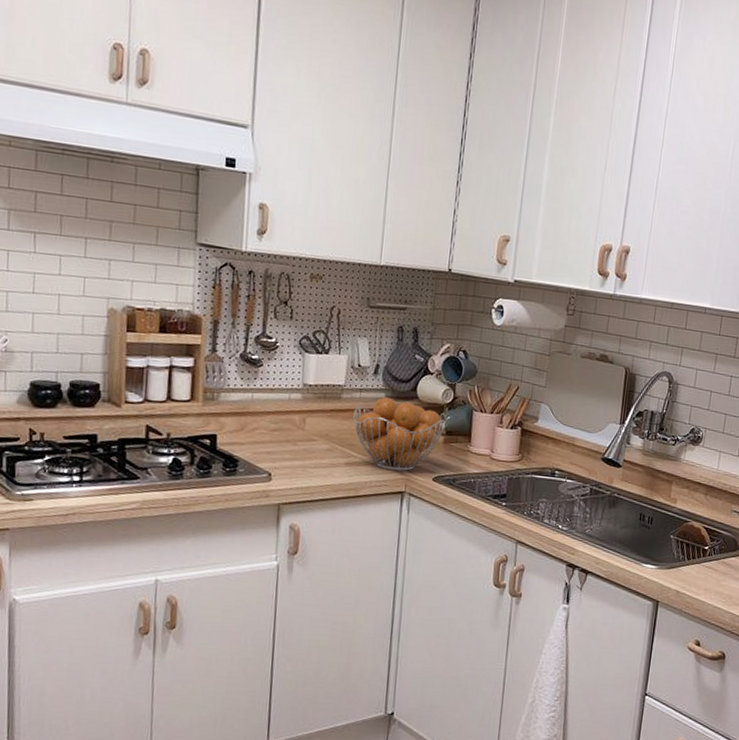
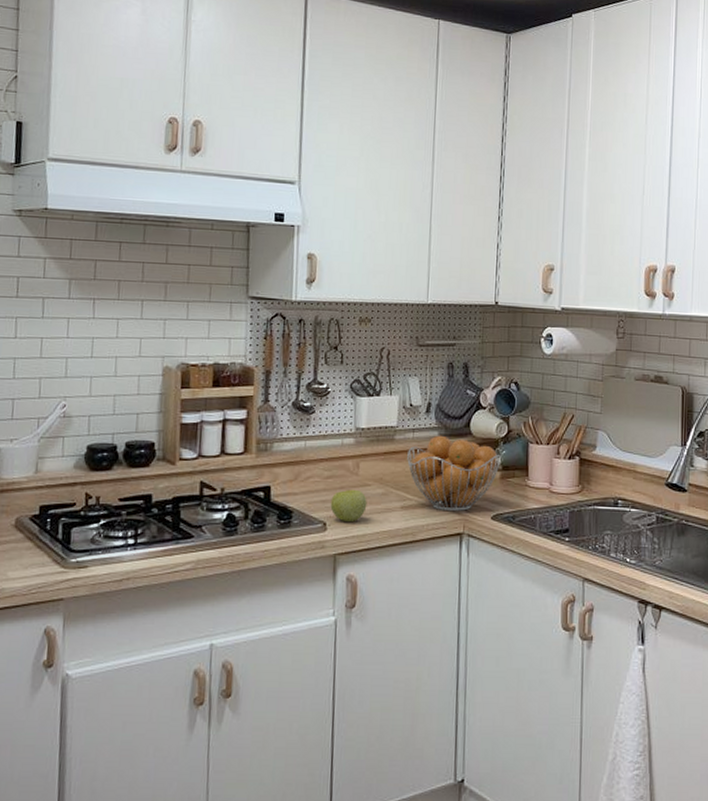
apple: none [276,443,312,474] -> present [330,489,367,521]

